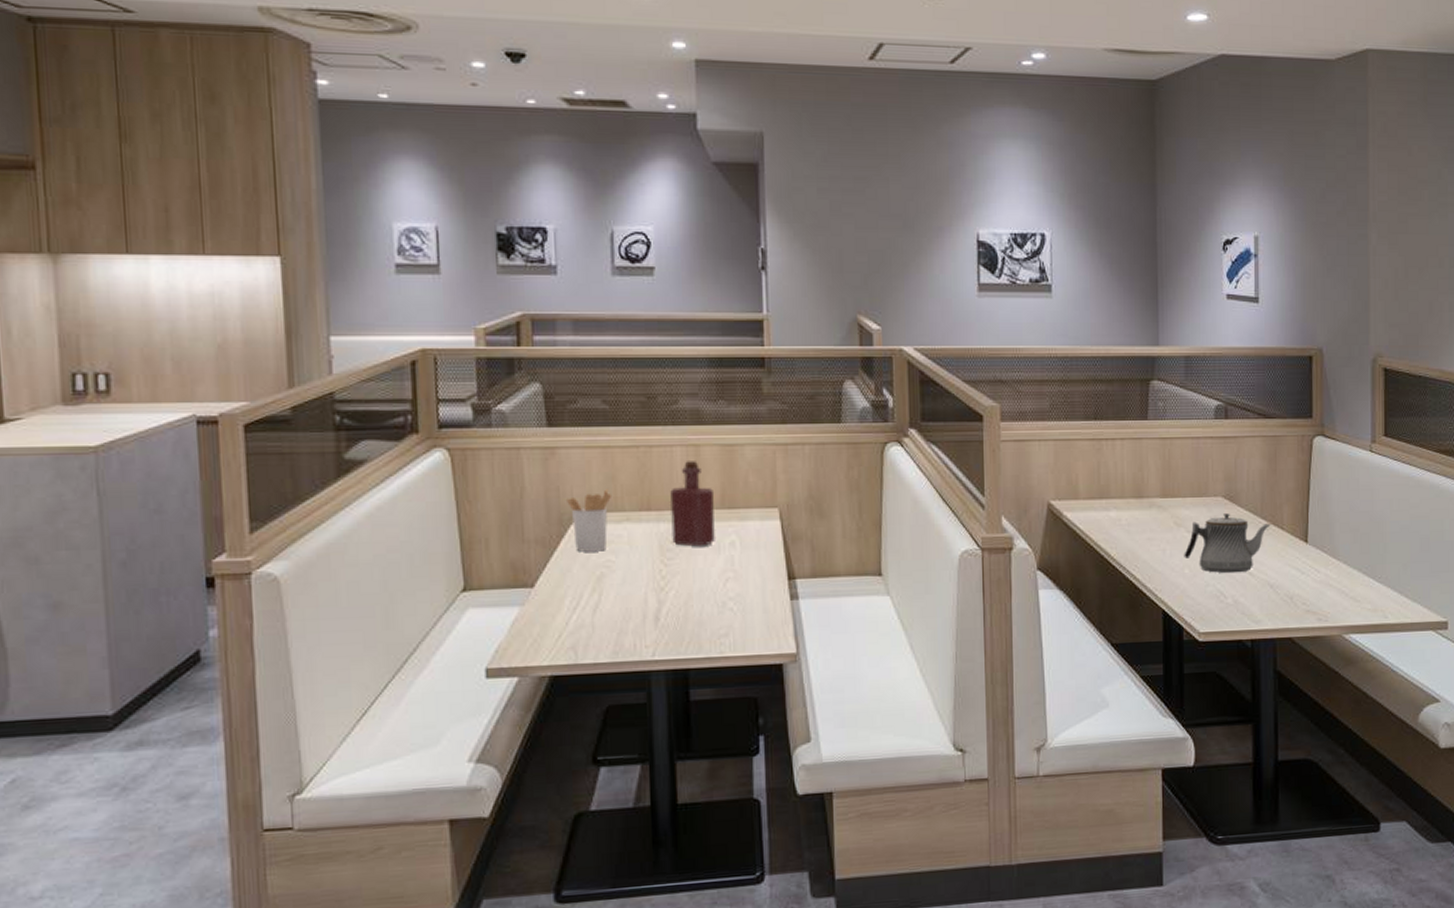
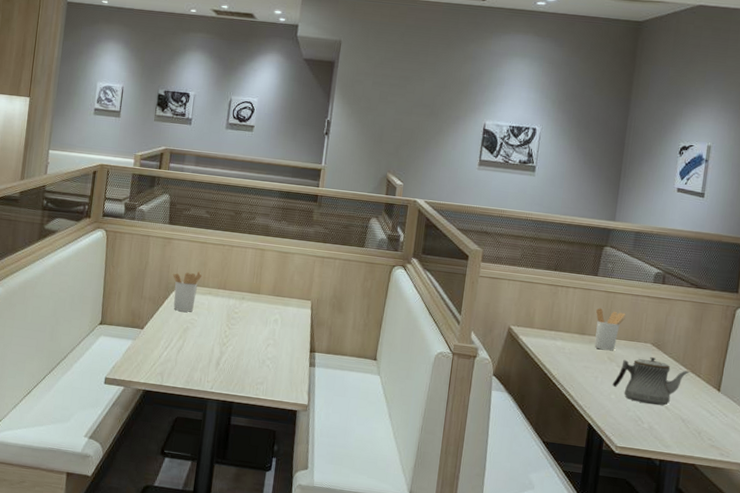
bottle: present [669,459,715,547] -> none [236,259,270,319]
utensil holder: none [1152,460,1188,514] -> present [594,308,626,351]

